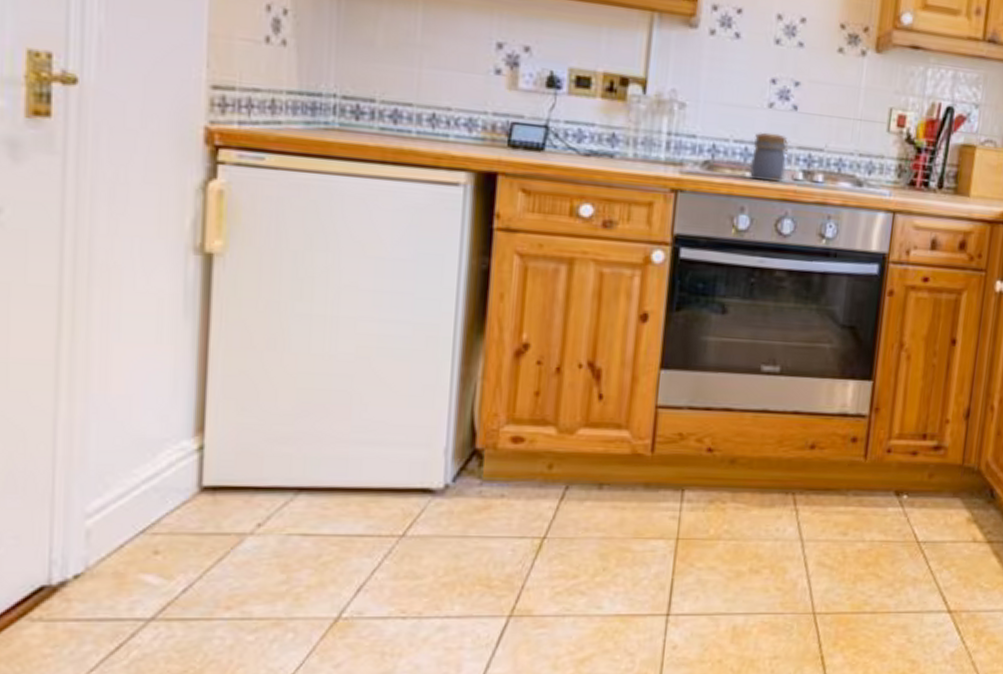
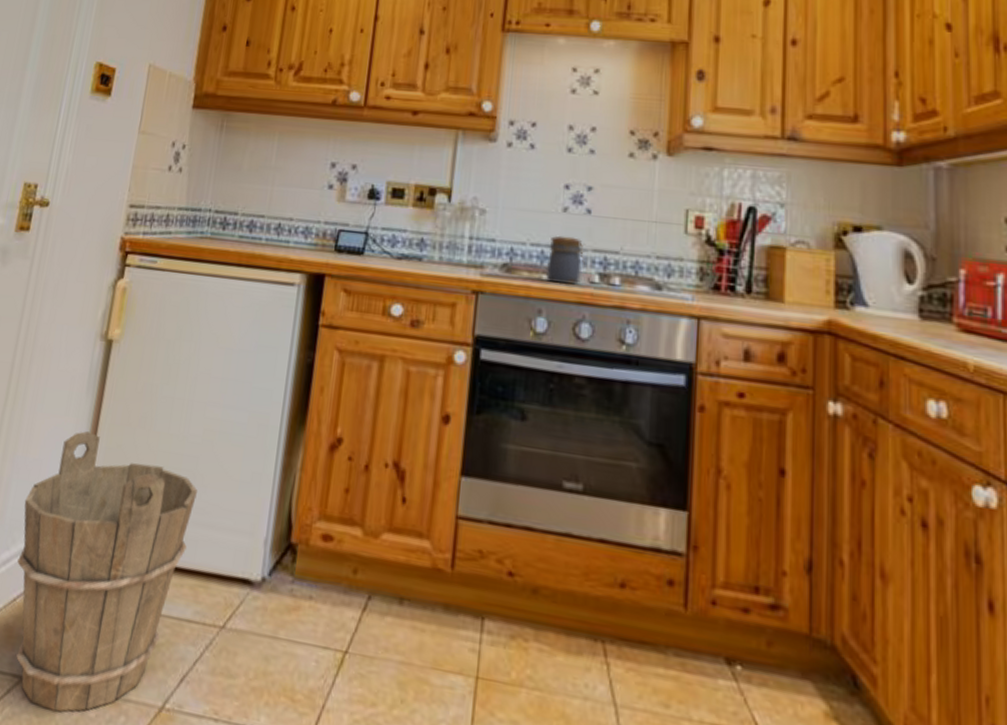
bucket: none [113,359,355,643] -> present [16,431,197,712]

